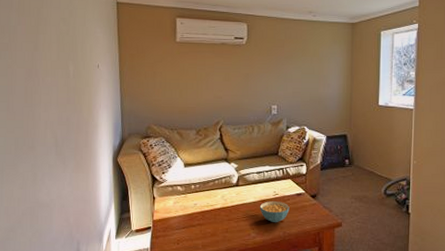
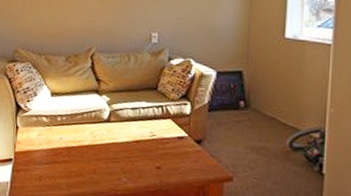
cereal bowl: present [260,201,290,222] -> none [133,142,169,168]

